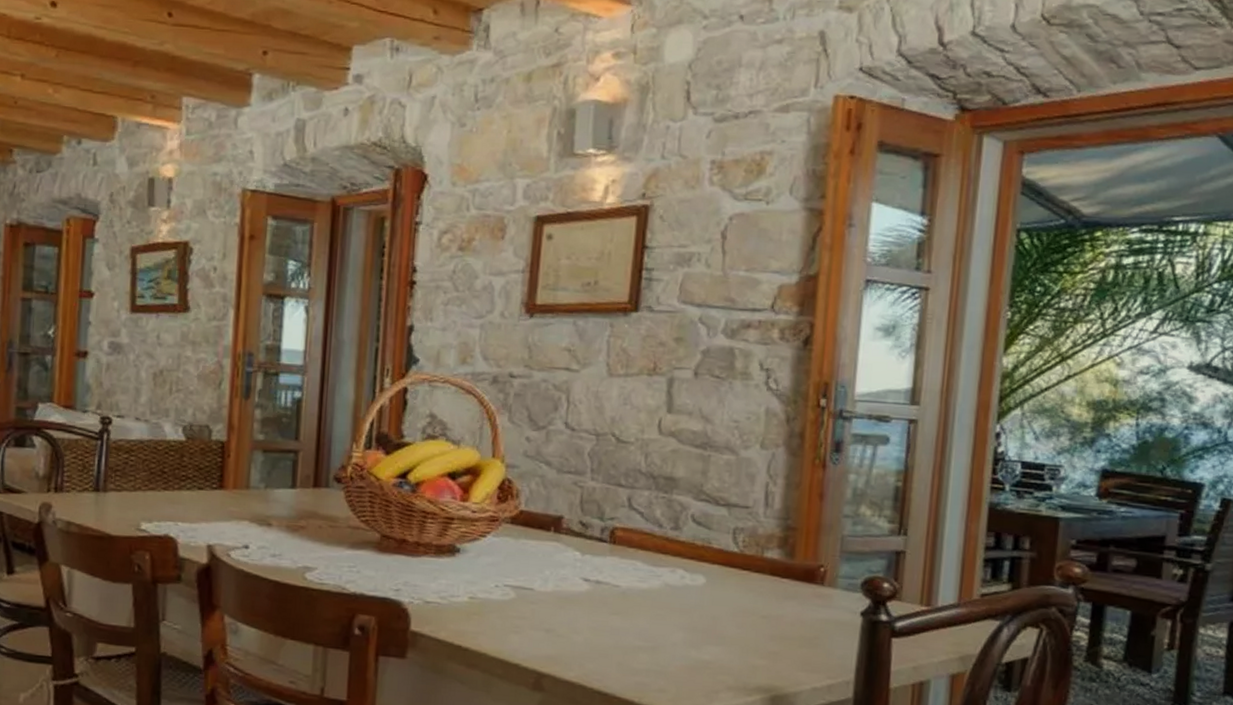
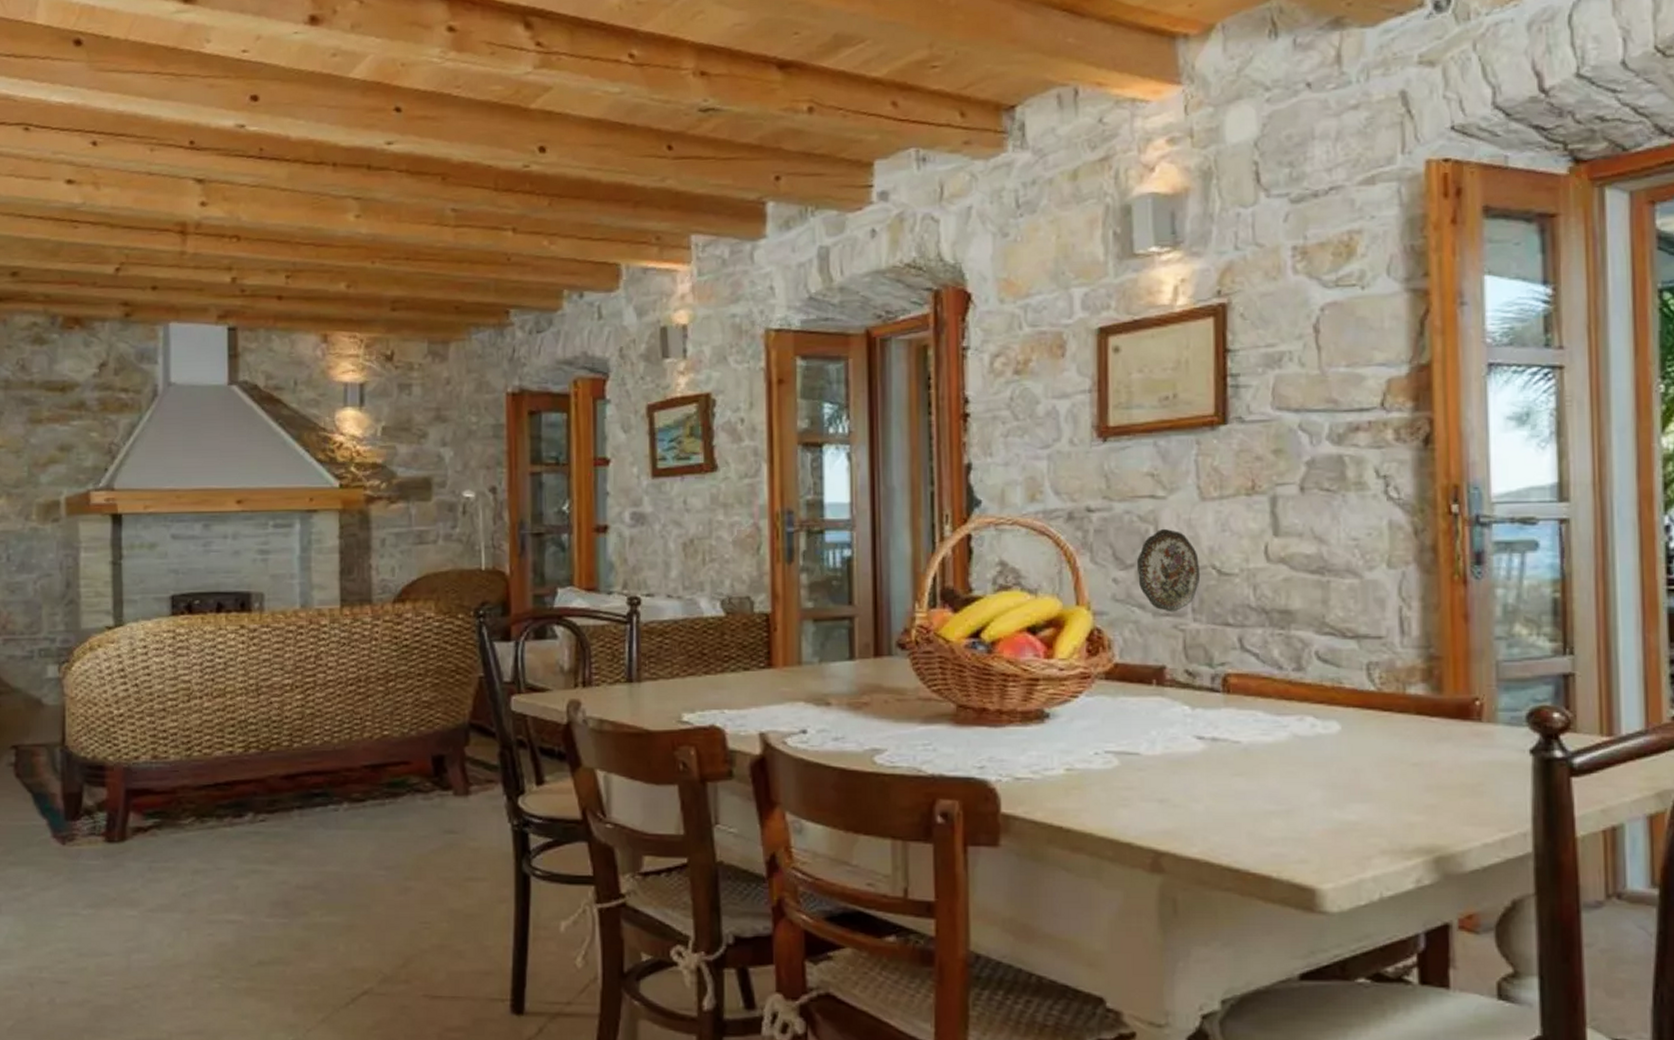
decorative plate: none [547,397,602,471] -> present [1136,528,1201,612]

